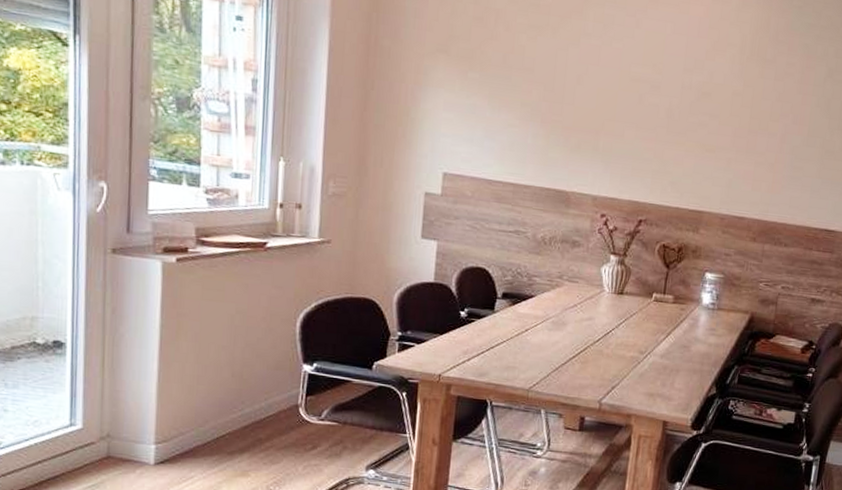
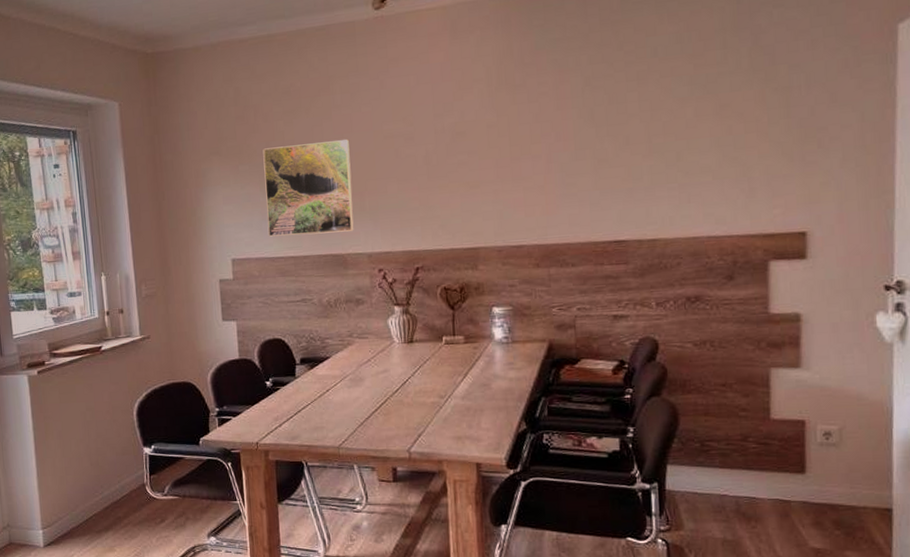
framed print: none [489,59,593,169] -> present [263,139,354,237]

